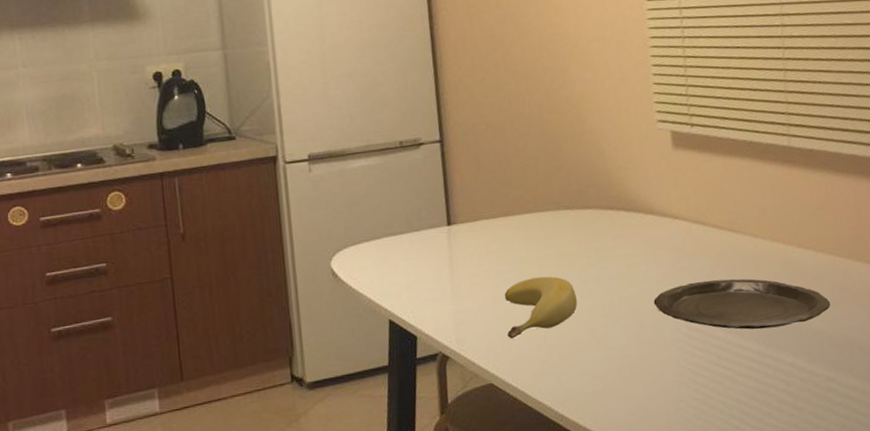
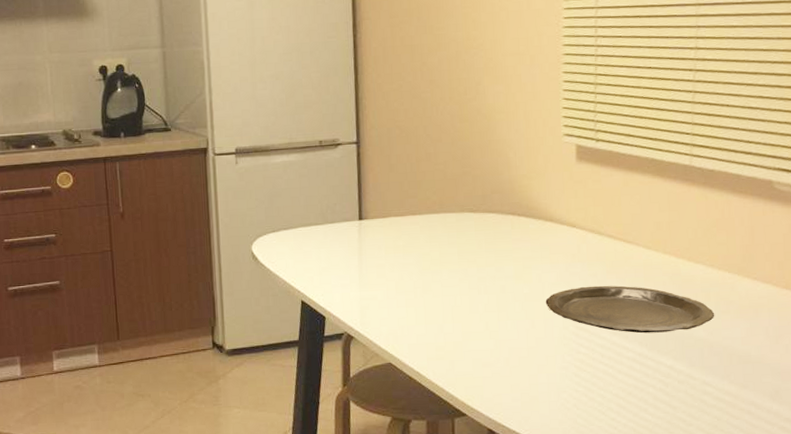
banana: present [504,276,577,339] -> none [407,272,474,326]

